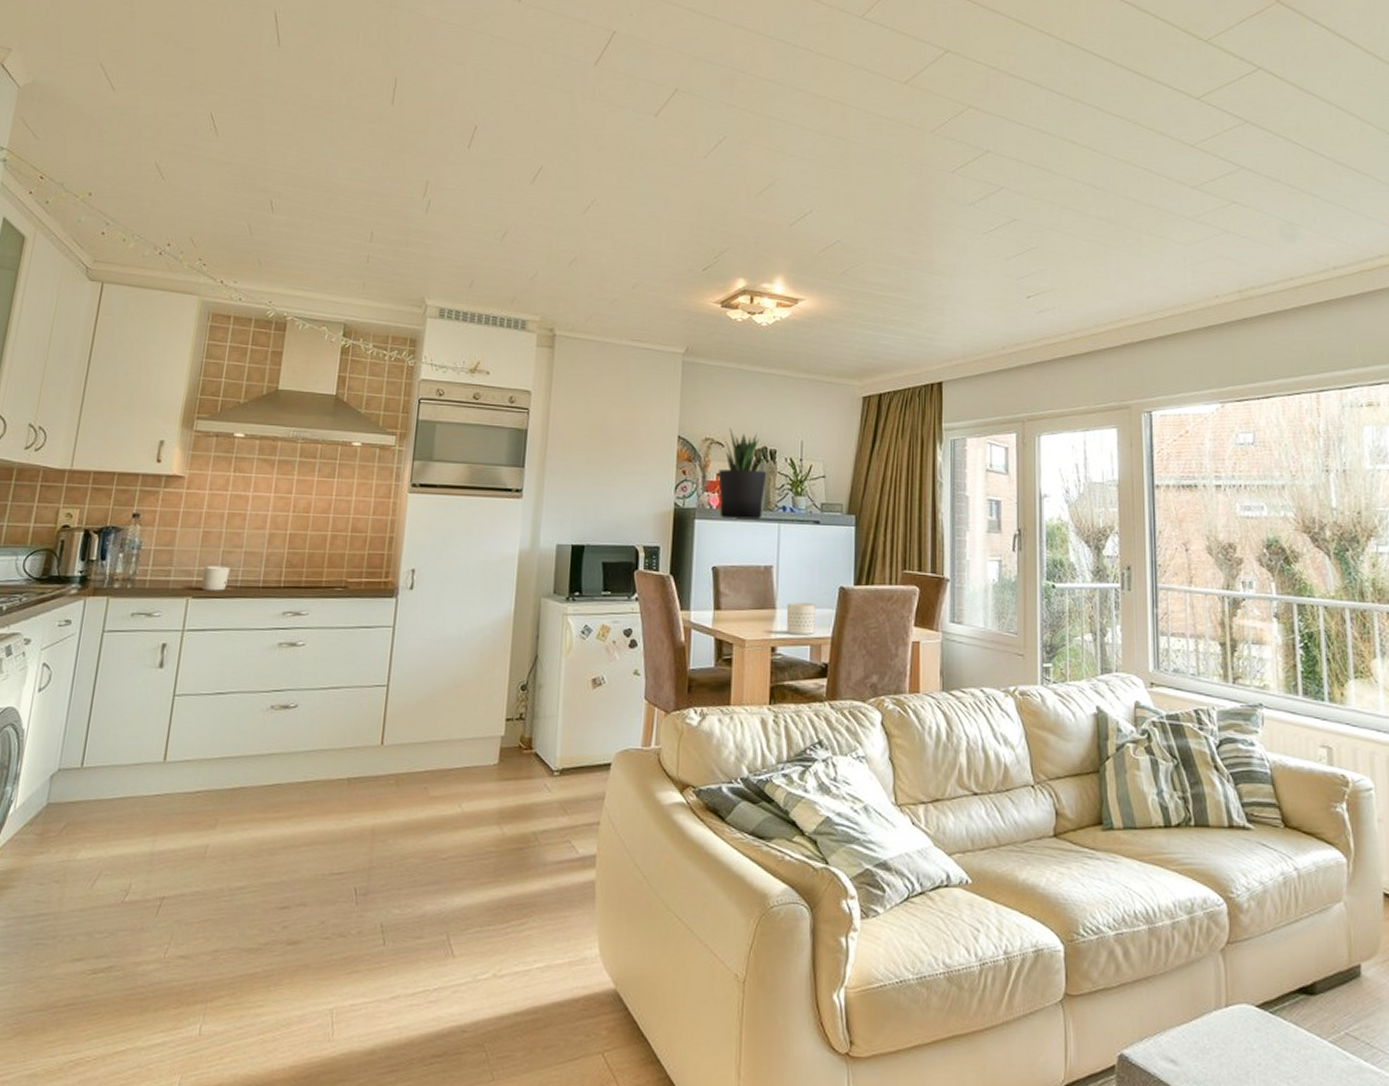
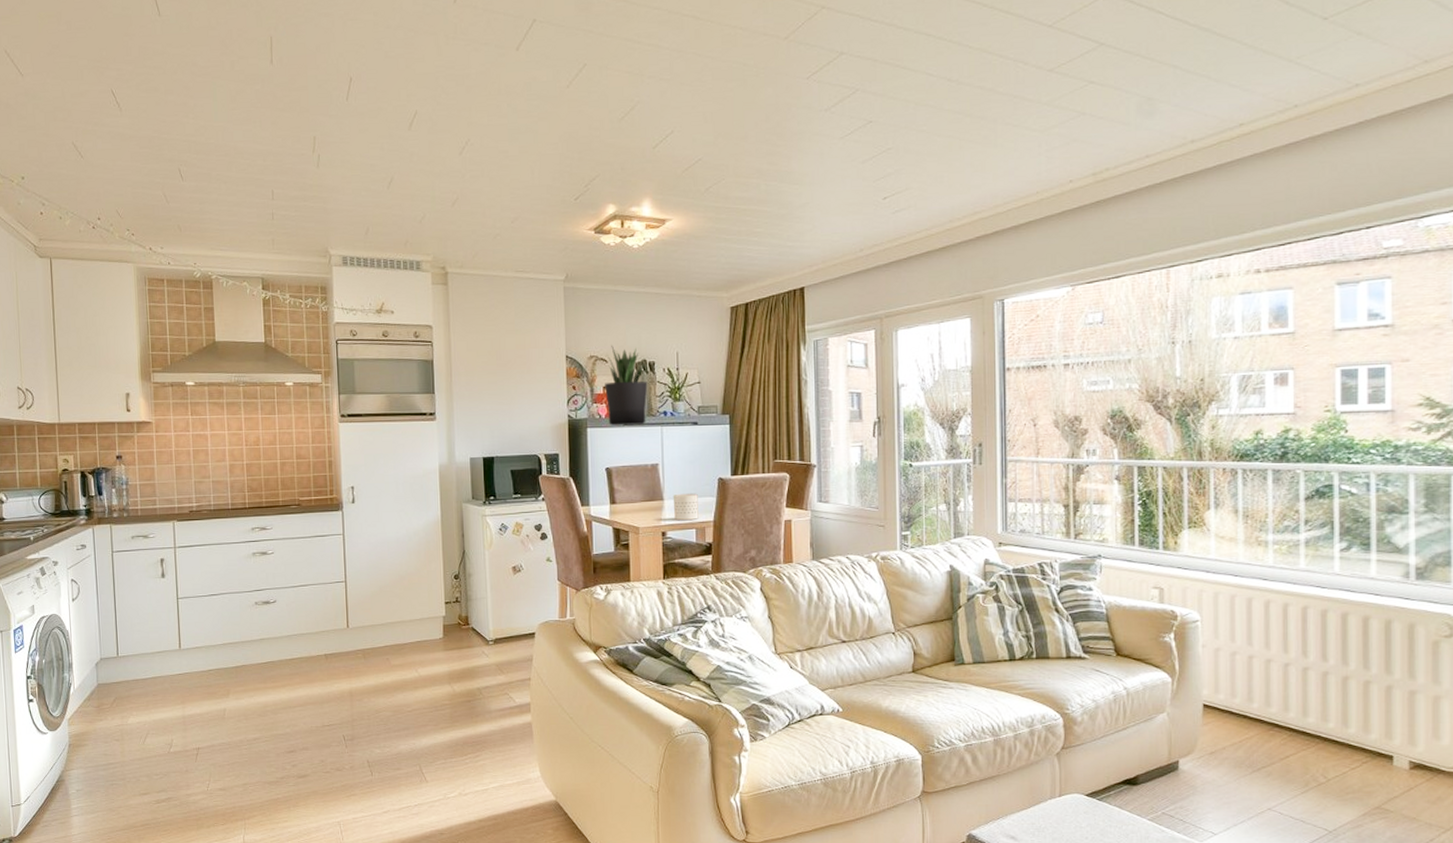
mug: present [201,565,231,591] -> none [181,494,204,515]

